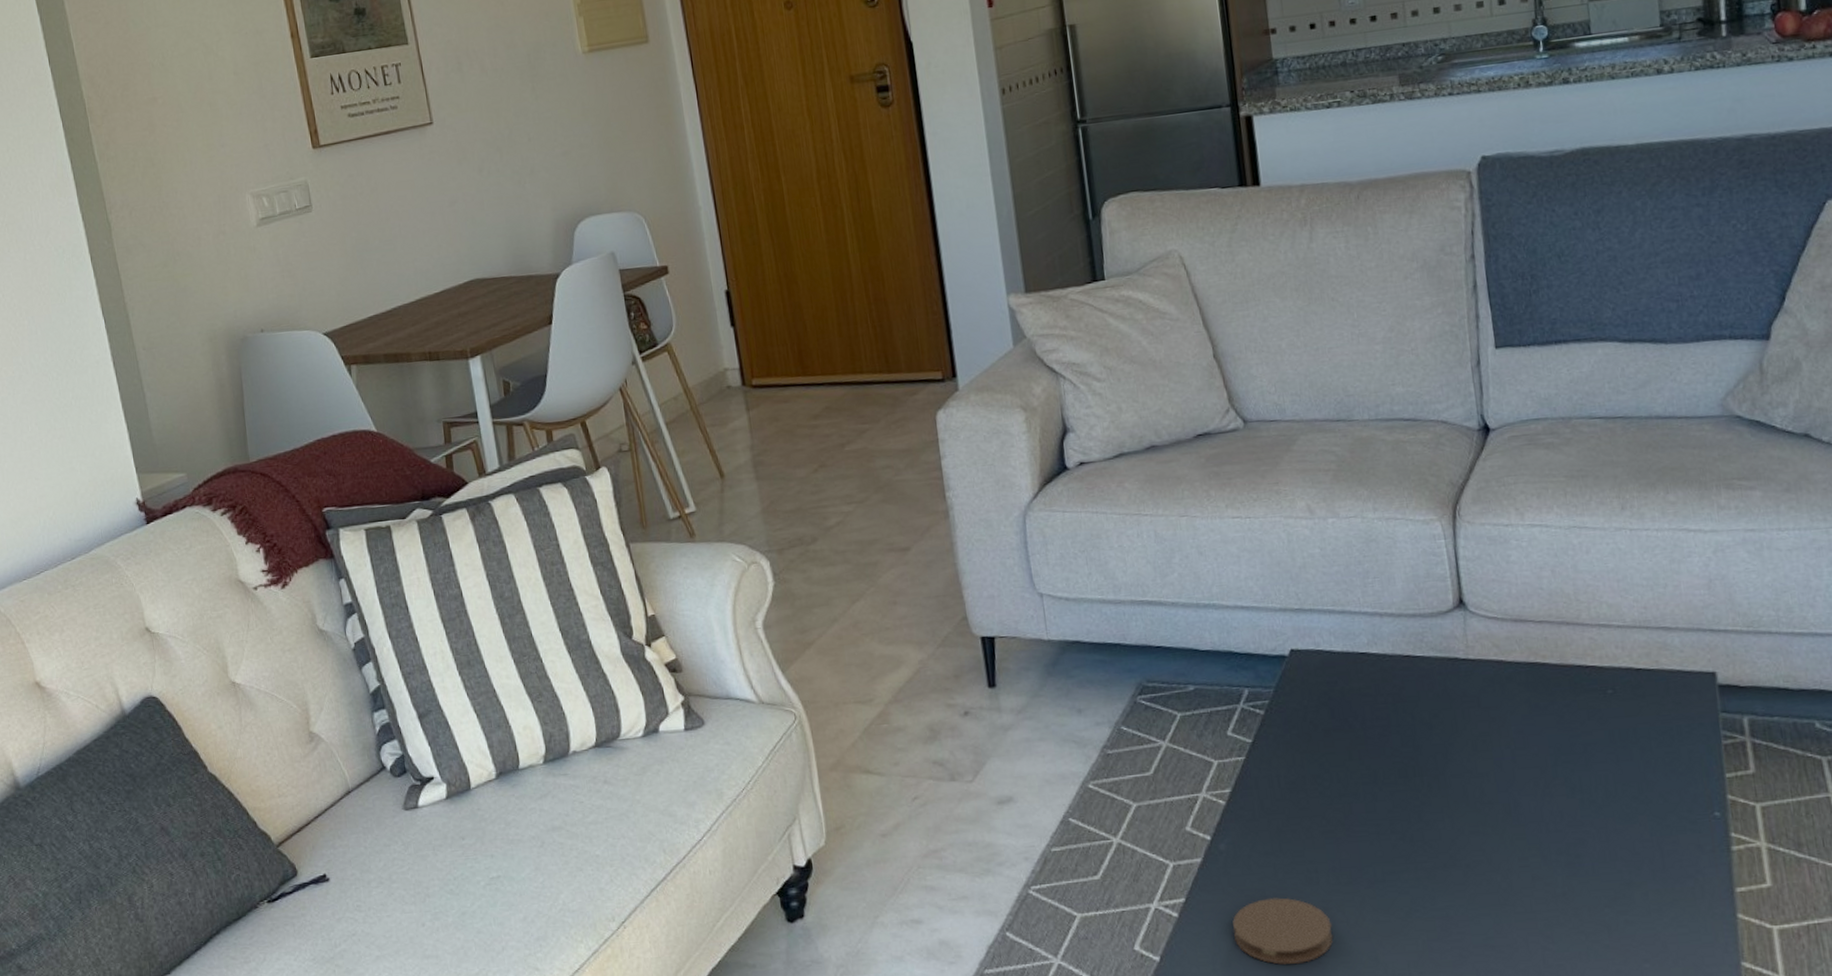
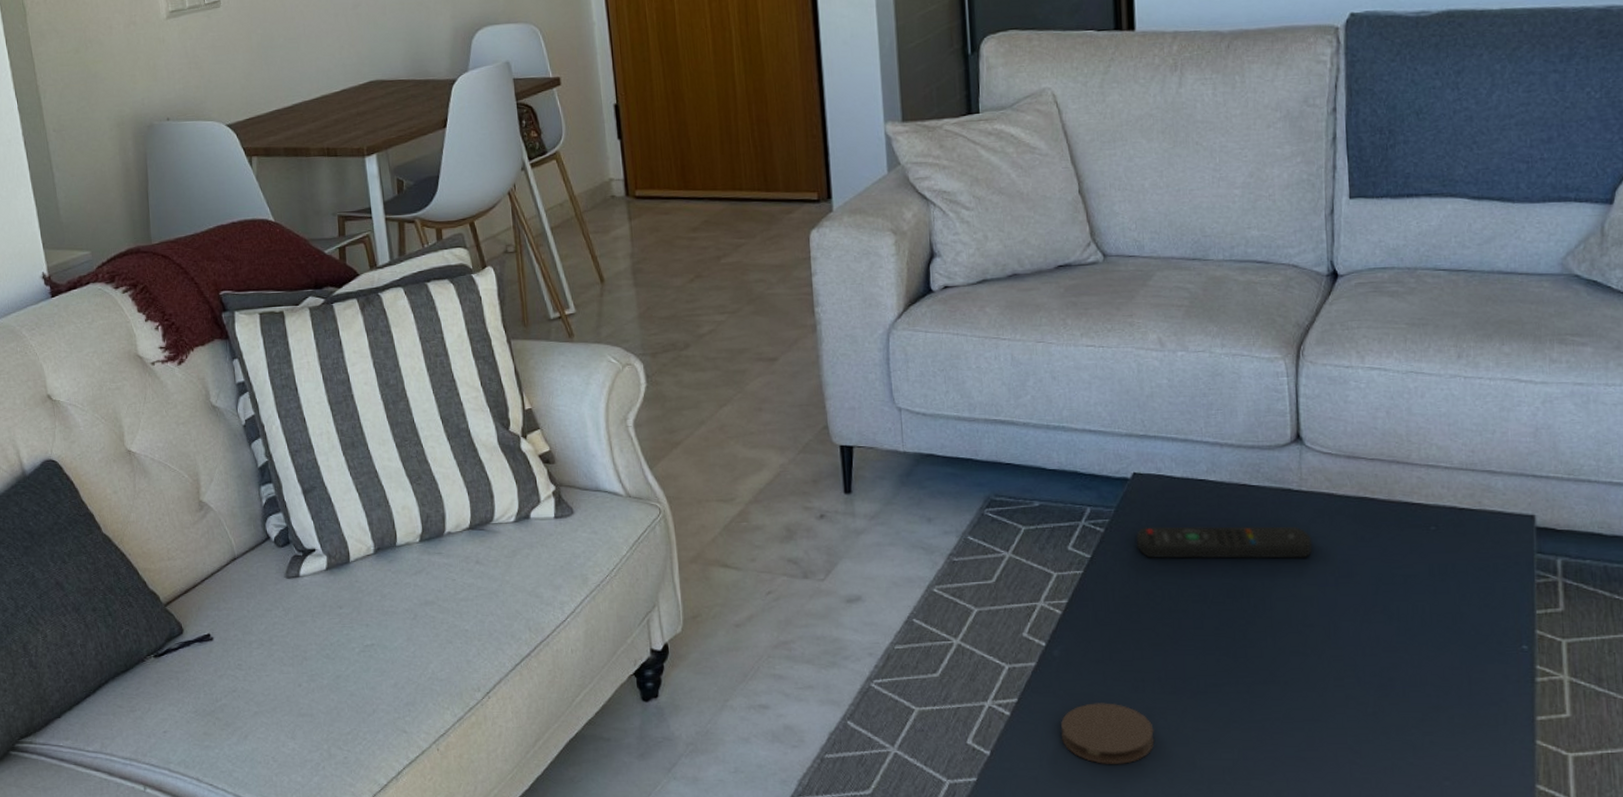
remote control: none [1298,698,1485,740] -> present [1136,526,1313,559]

